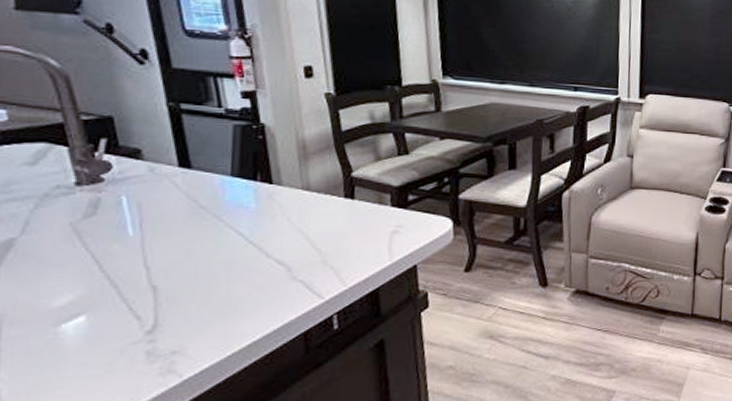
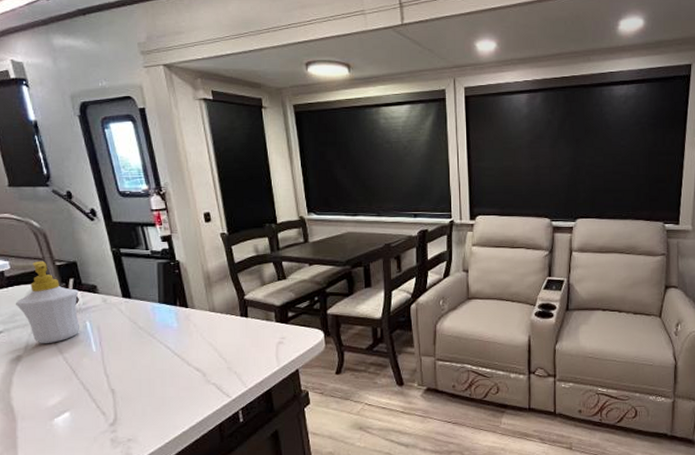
soap bottle: none [11,112,114,223] -> present [15,260,80,343]

